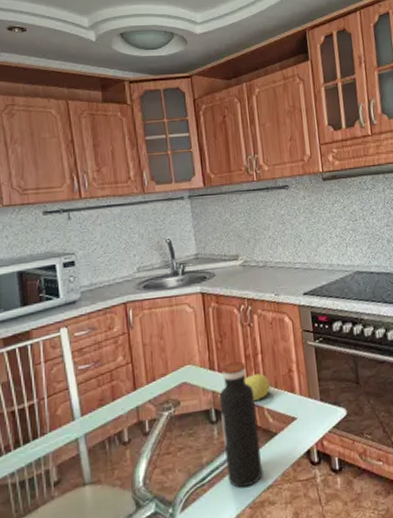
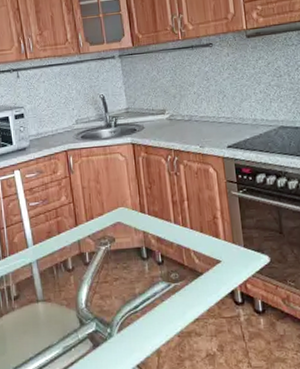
water bottle: present [218,361,263,488] -> none [149,206,190,318]
fruit: present [244,373,271,402] -> none [171,218,197,243]

